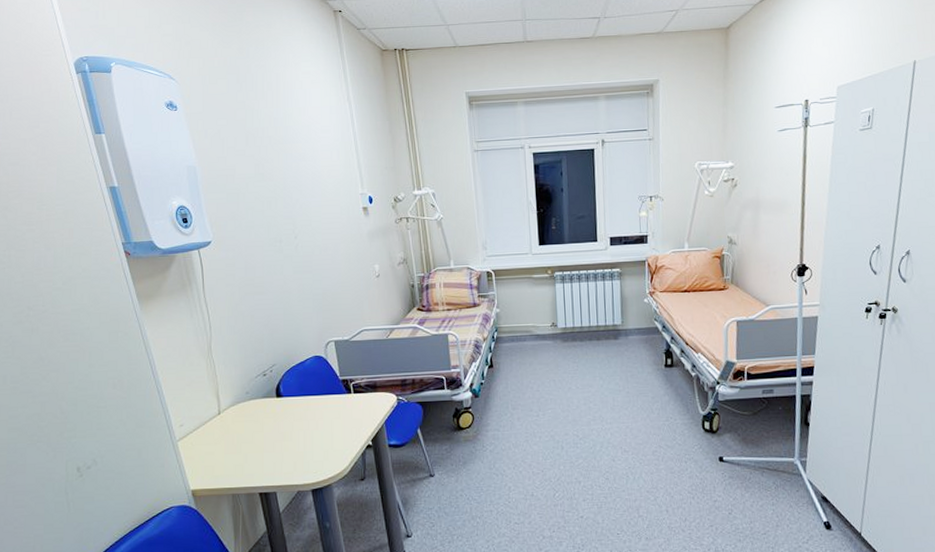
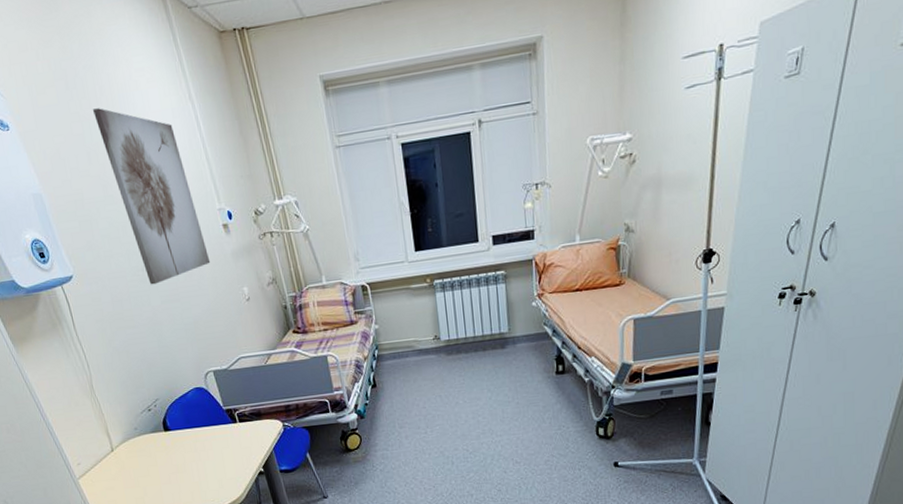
wall art: none [257,100,347,256] -> present [92,108,211,285]

